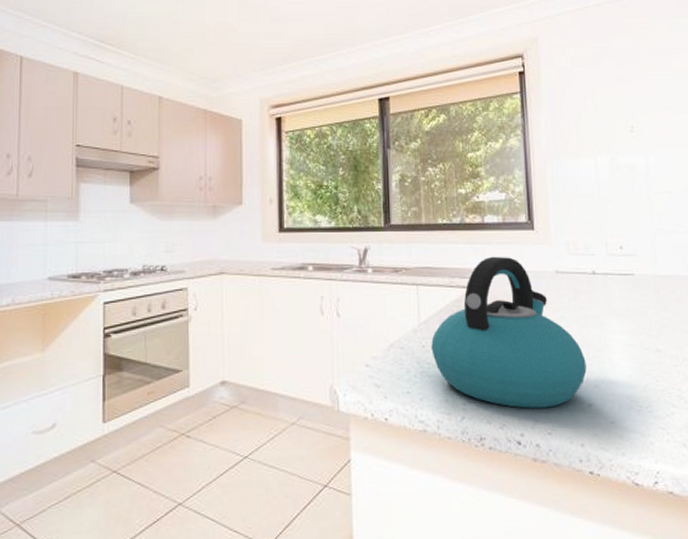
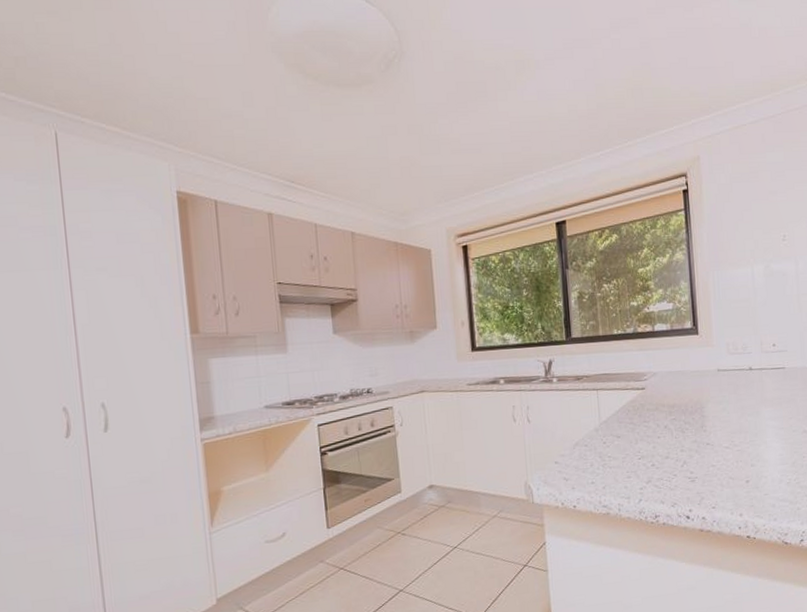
kettle: present [431,256,587,409] -> none [611,360,745,489]

